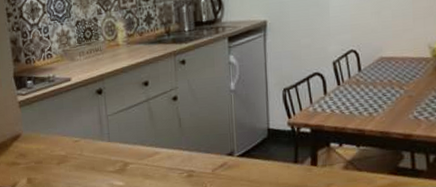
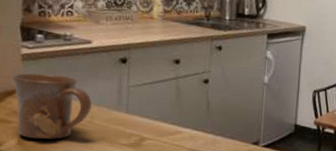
mug: none [15,115,80,176] -> present [12,73,92,139]

